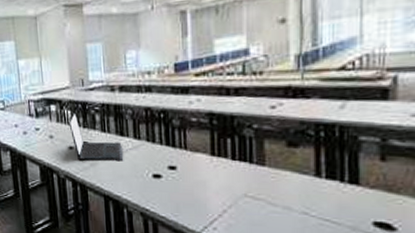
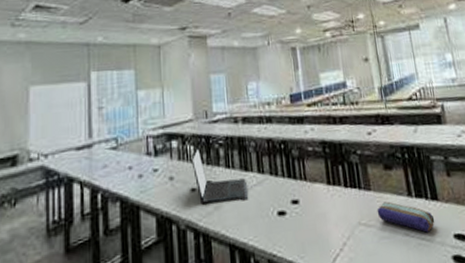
pencil case: none [269,179,349,215] -> present [377,201,435,233]

